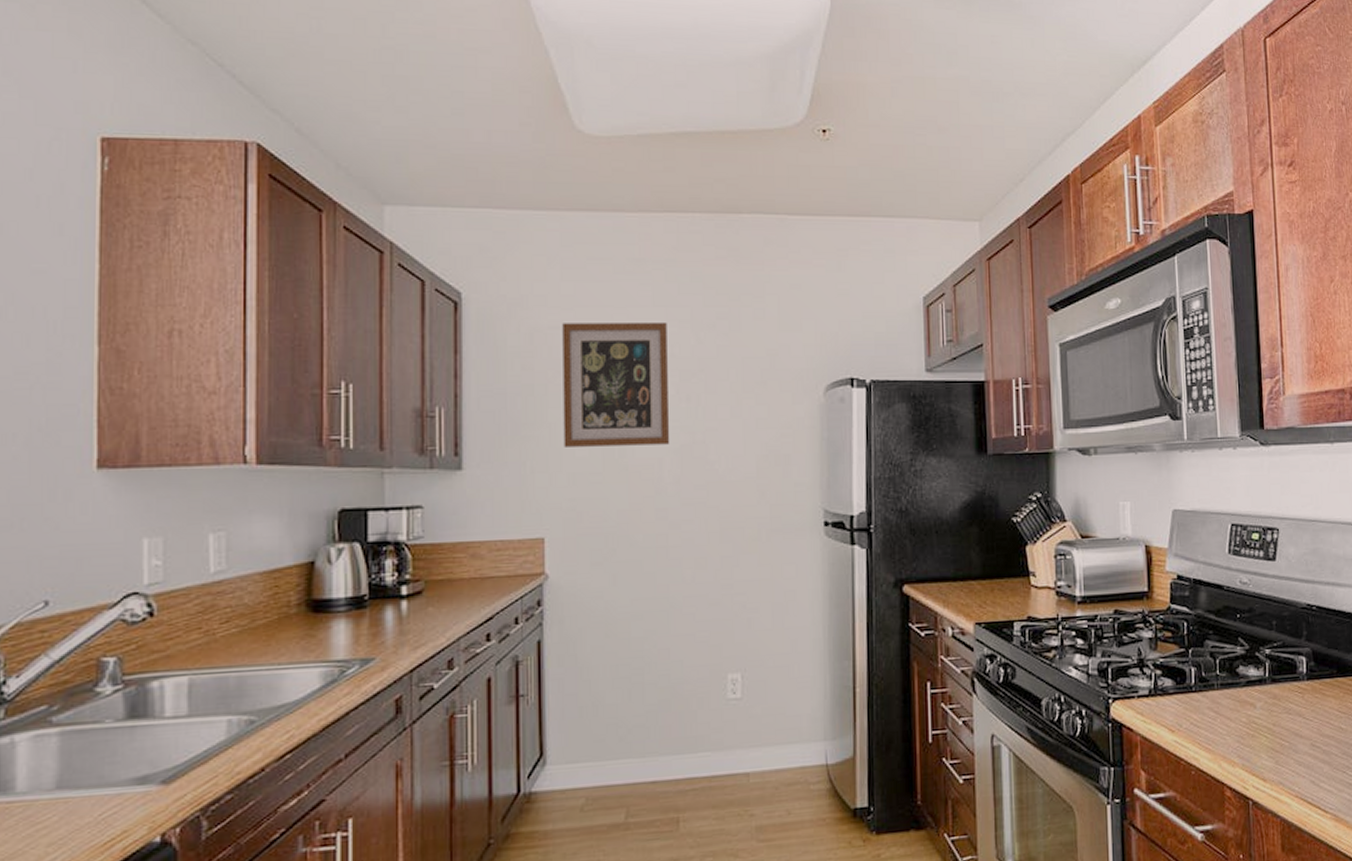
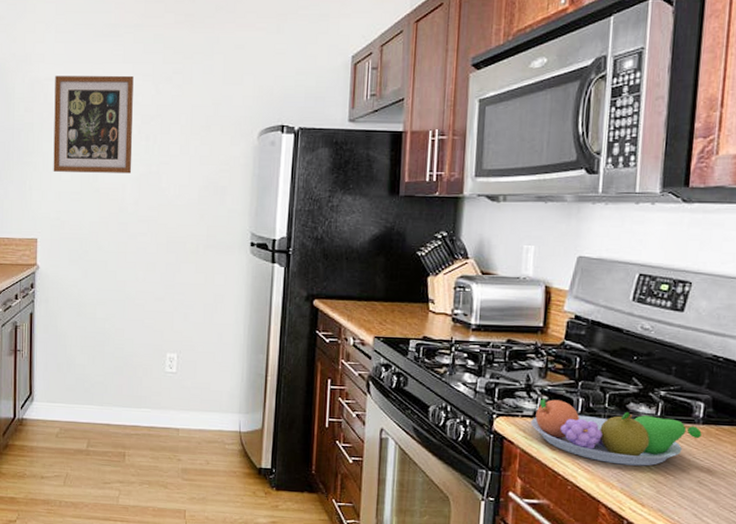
fruit bowl: none [1147,672,1308,738] -> present [531,399,702,466]

